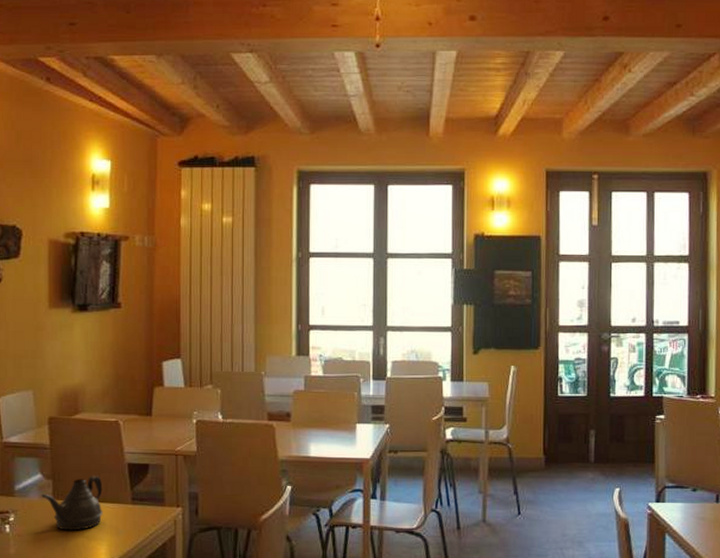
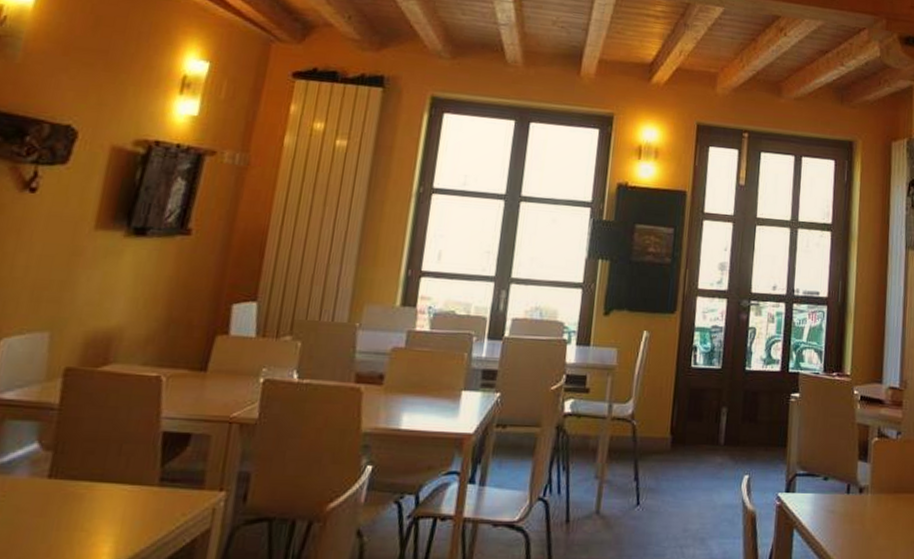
teapot: present [41,475,103,531] -> none [32,447,124,522]

